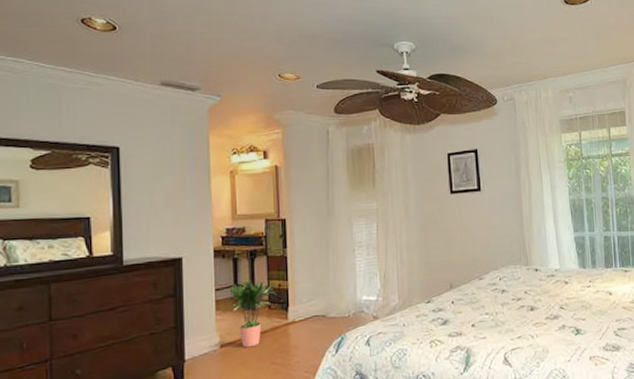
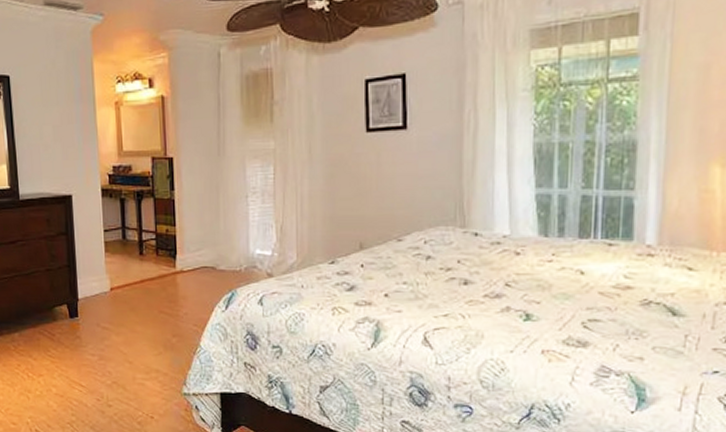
potted plant: present [229,280,277,348] -> none [117,222,165,293]

